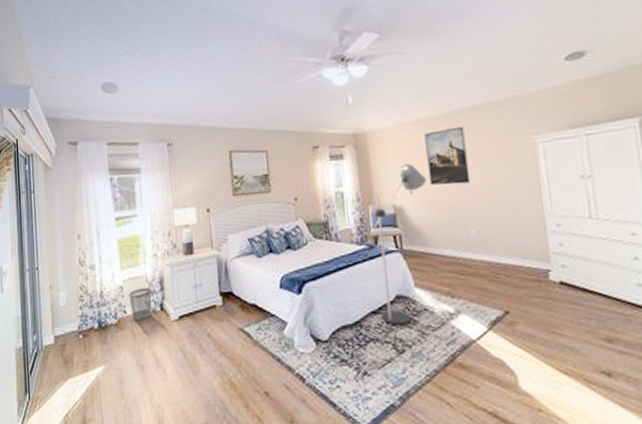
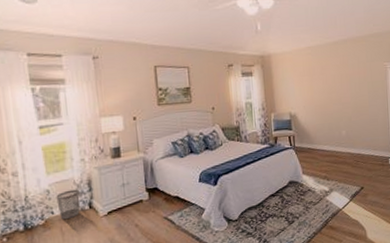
floor lamp: present [368,163,427,325] -> none [270,80,314,203]
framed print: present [424,126,470,186] -> none [314,53,344,98]

